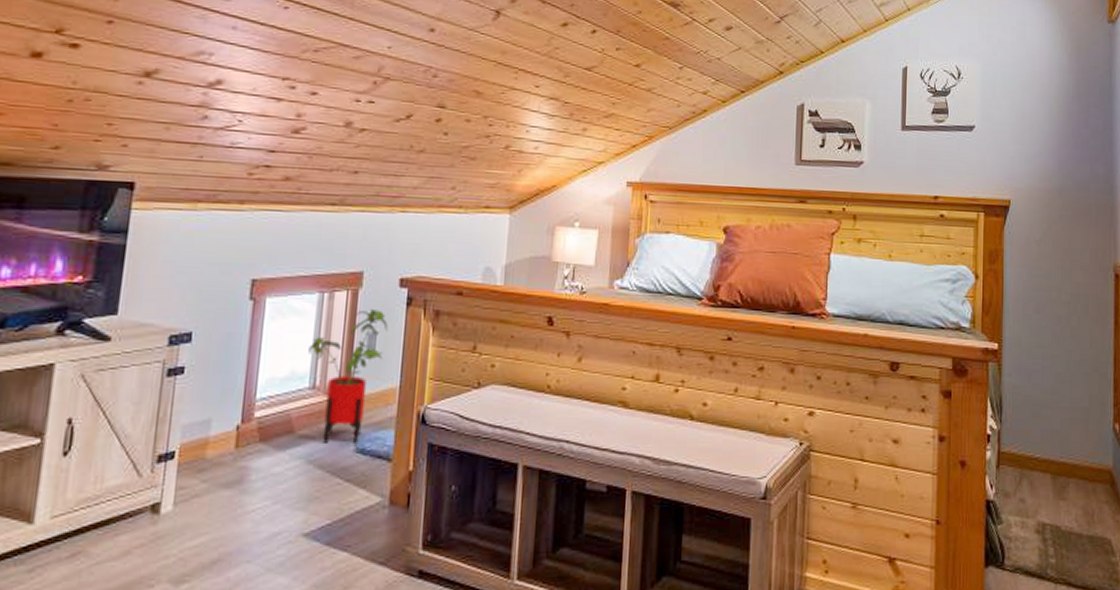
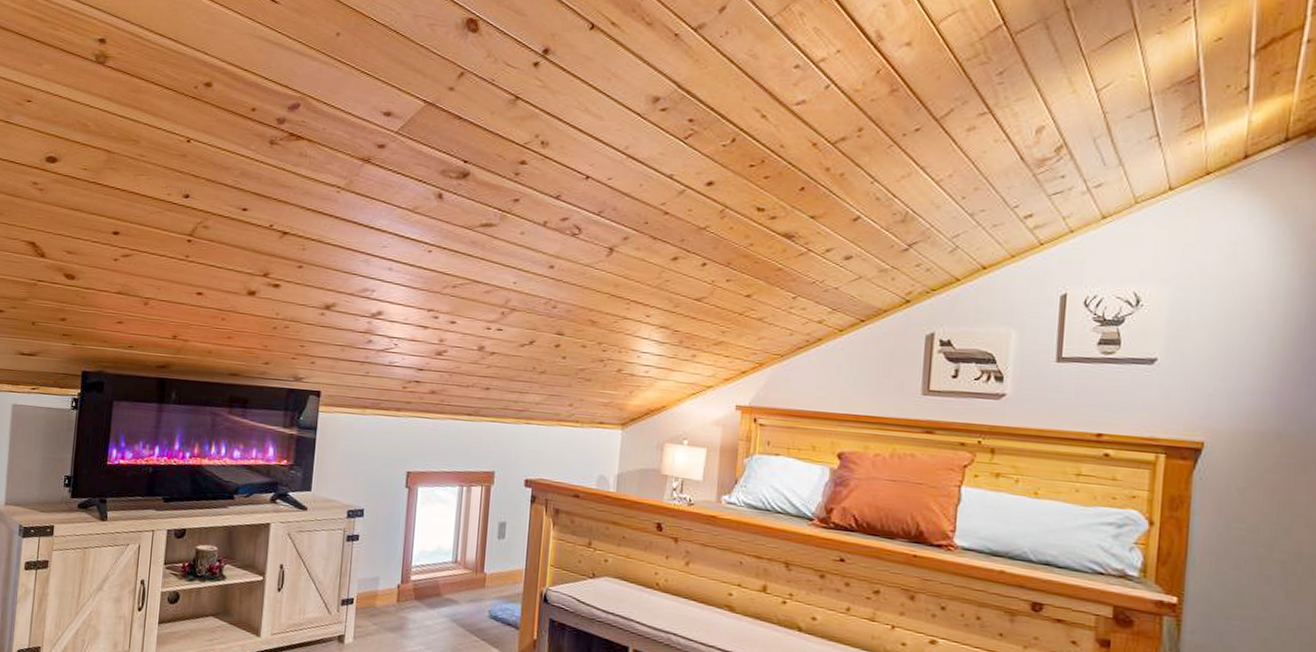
house plant: present [308,308,388,443] -> none [451,502,515,611]

